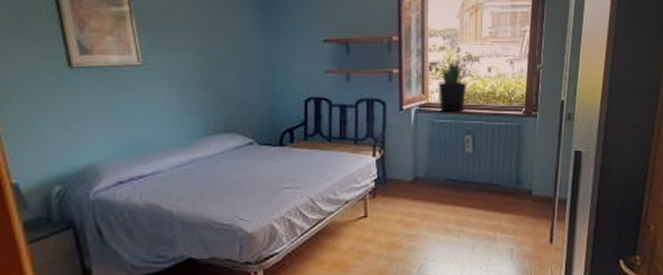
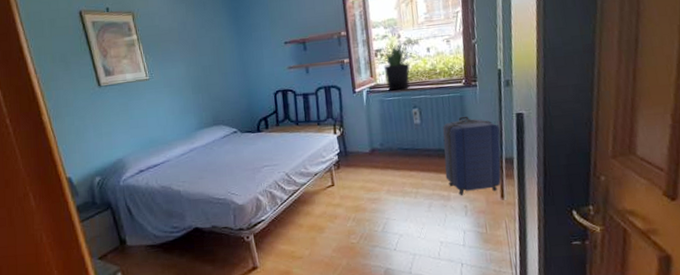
suitcase: none [493,148,556,237] -> present [443,116,501,195]

